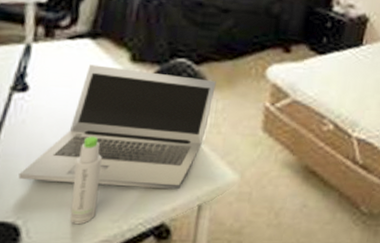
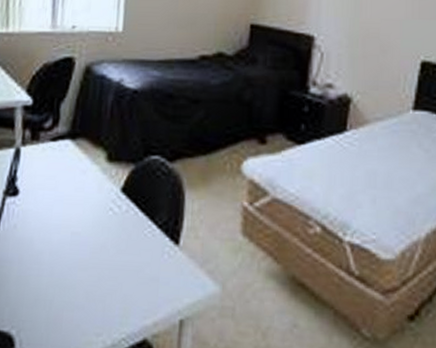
laptop: present [18,64,216,190] -> none [12,166,191,302]
bottle: present [69,136,102,225] -> none [57,241,85,337]

